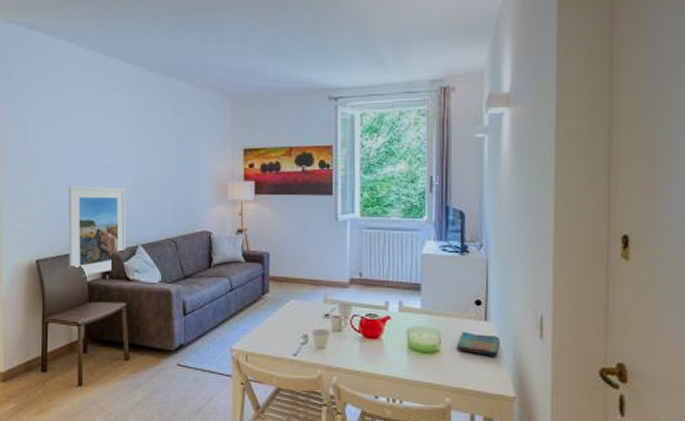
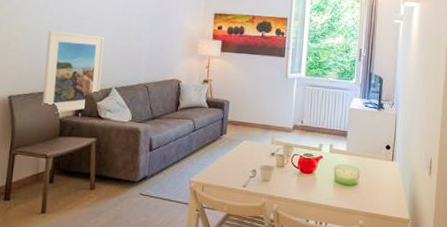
dish towel: present [457,331,500,356] -> none [371,169,402,188]

